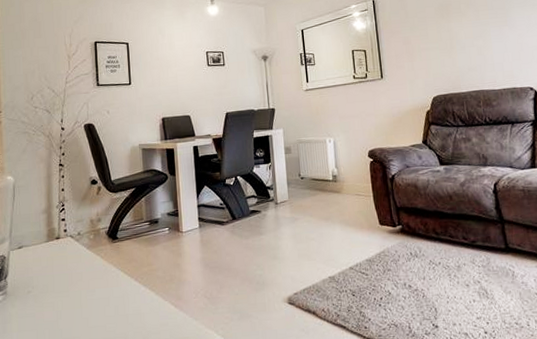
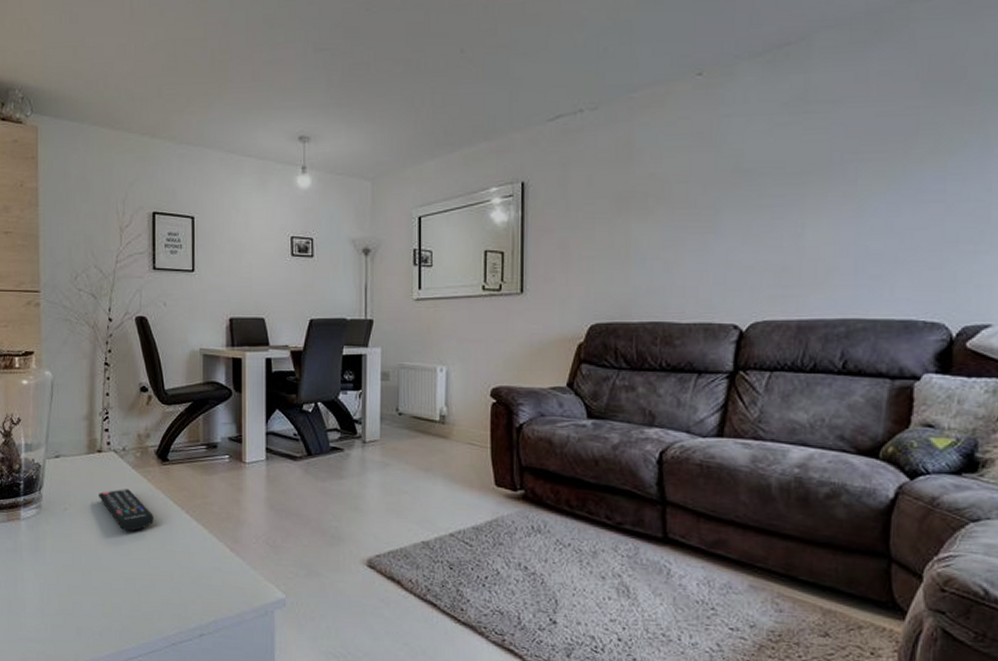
remote control: none [58,267,108,304] -> present [99,489,154,532]

